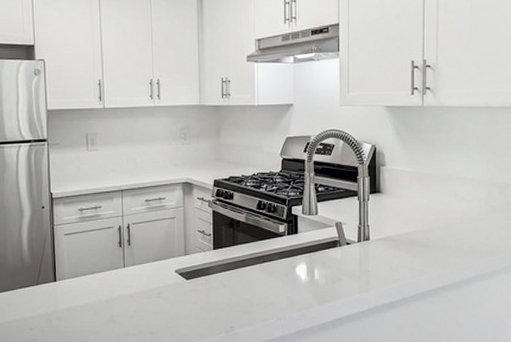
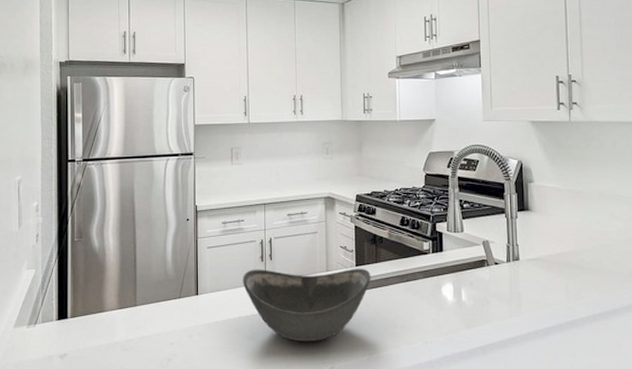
bowl: none [100,251,228,323] -> present [242,268,371,342]

